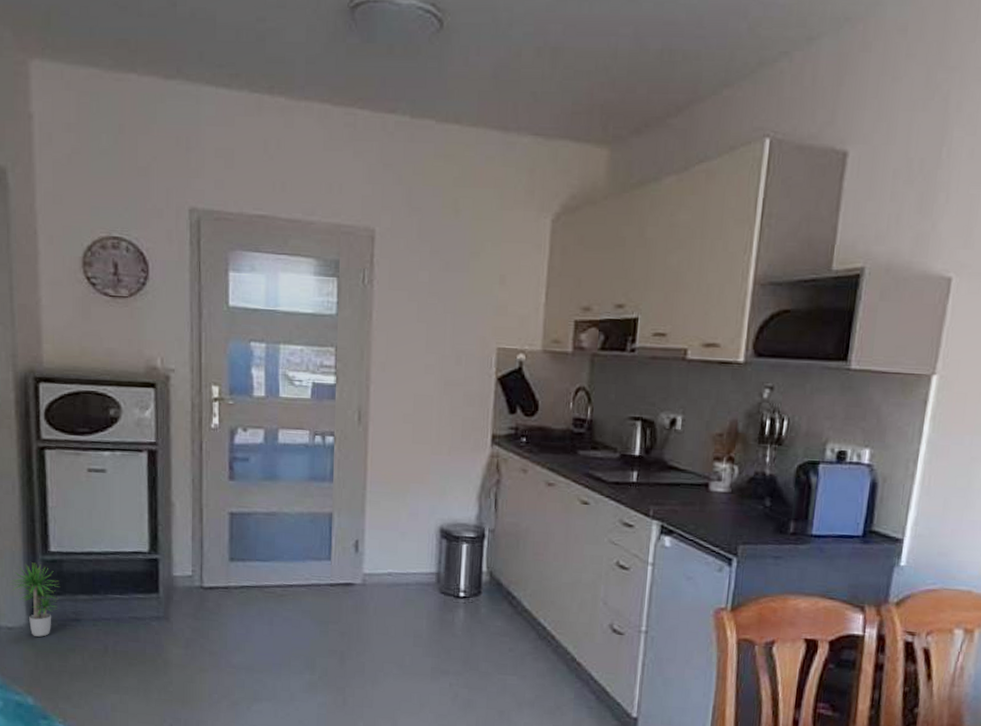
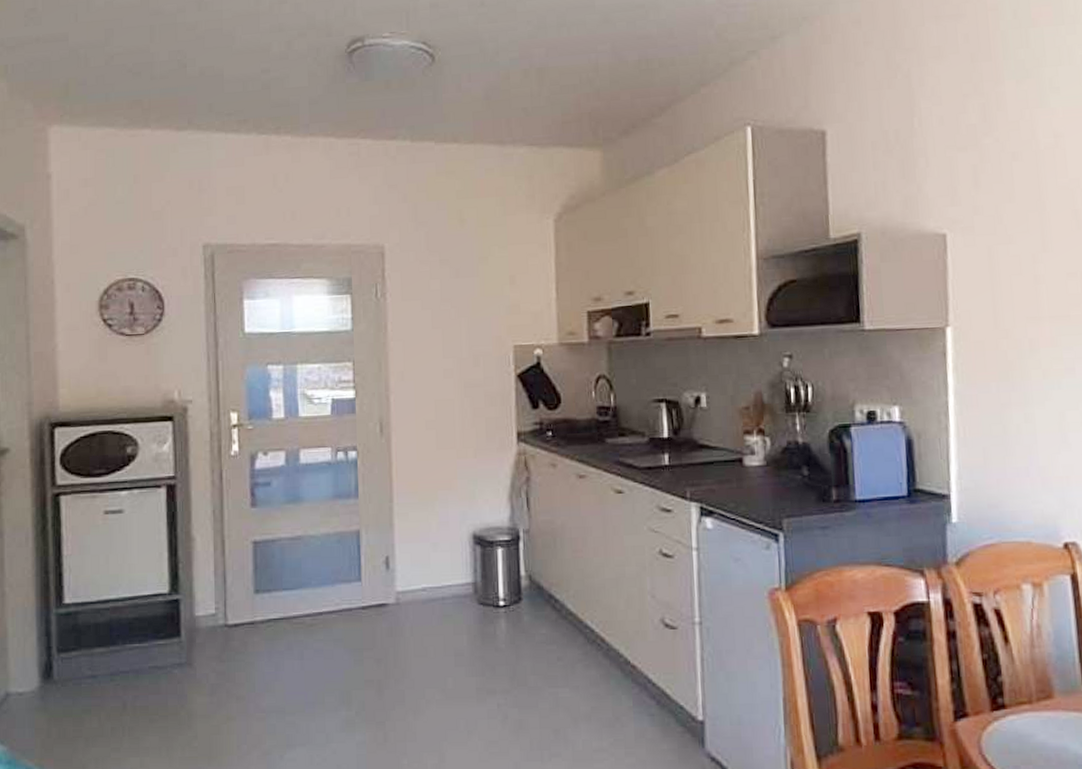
potted plant: present [10,562,59,637] -> none [22,618,74,700]

